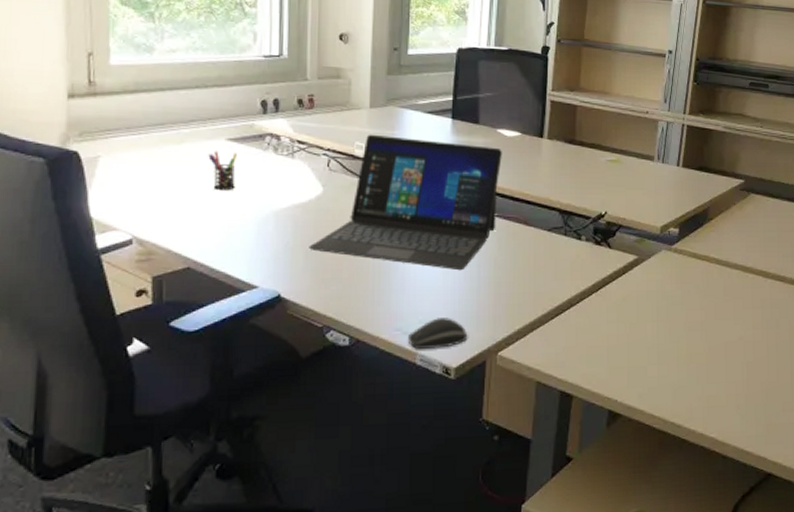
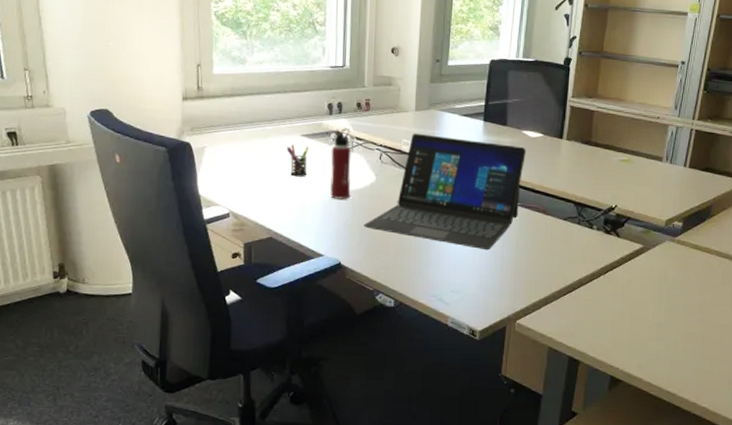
water bottle: none [264,130,292,216] -> present [329,128,351,199]
computer mouse: present [407,318,467,349] -> none [441,289,491,314]

